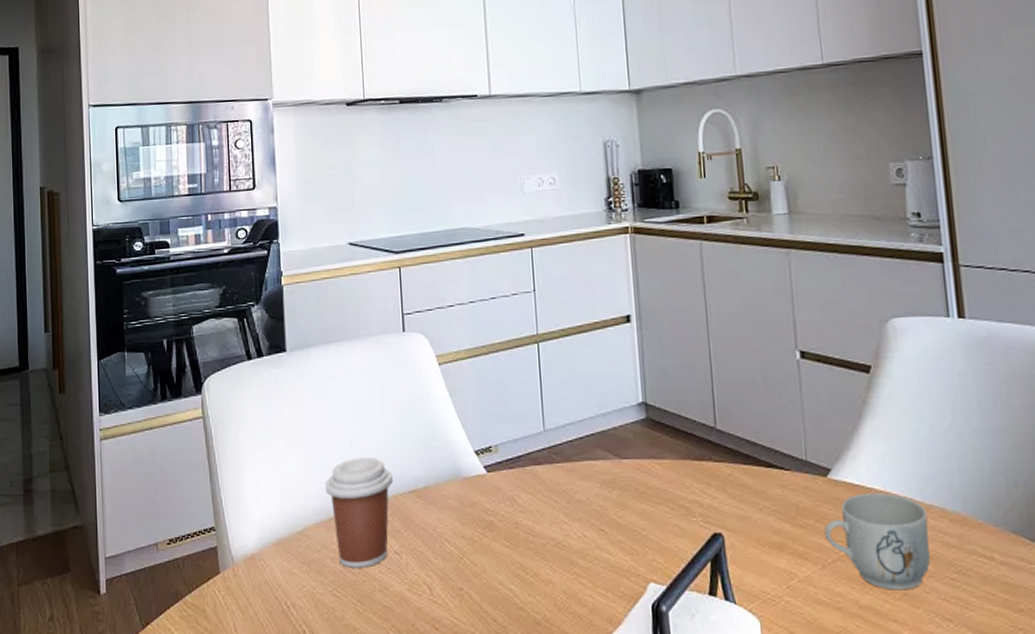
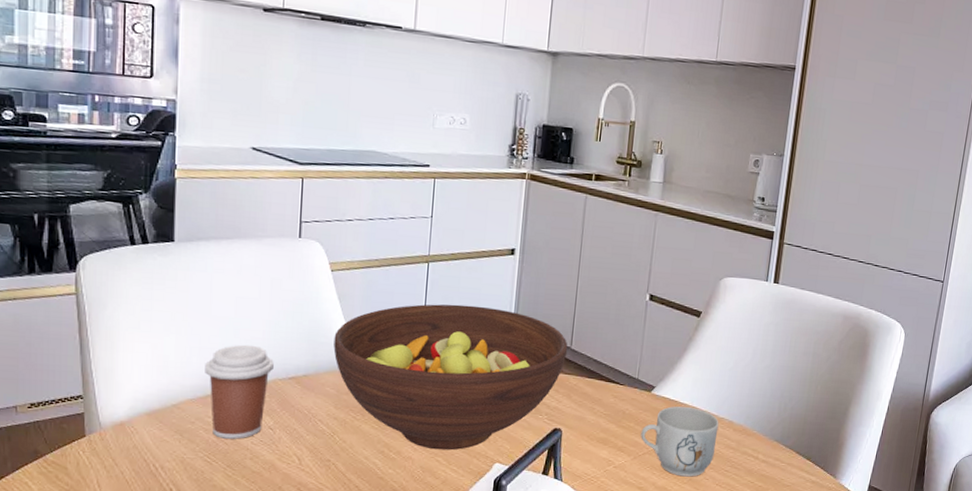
fruit bowl: none [450,387,713,569] -> present [333,304,568,450]

